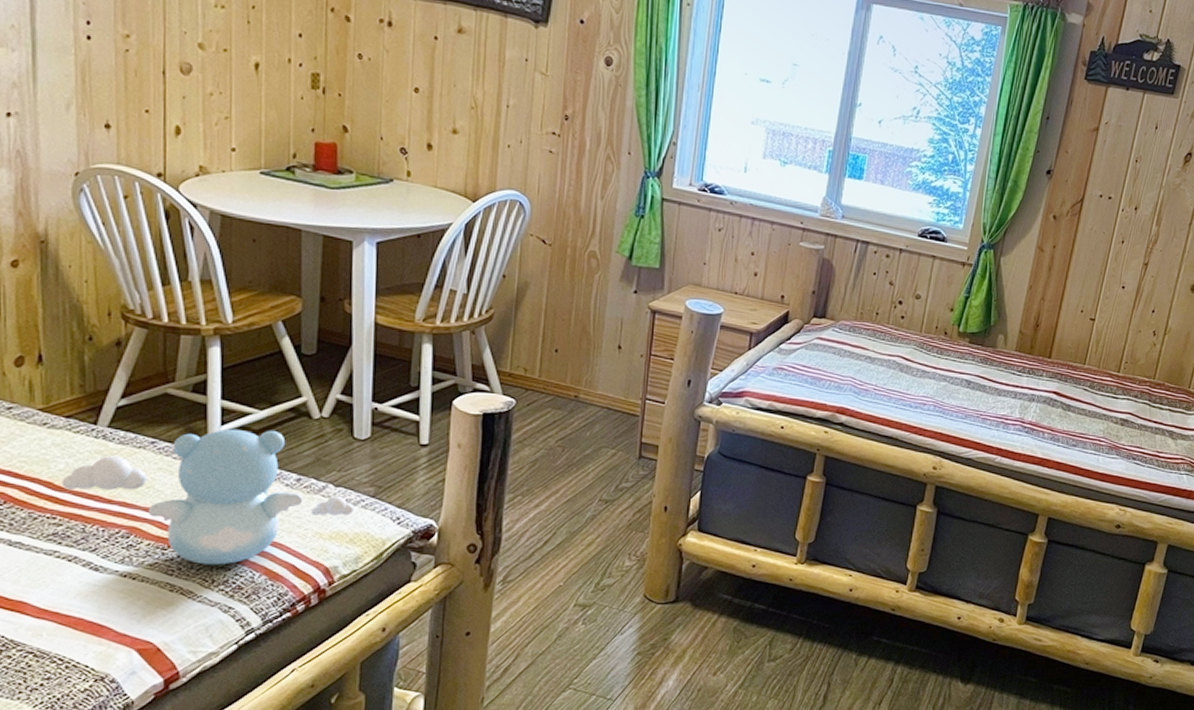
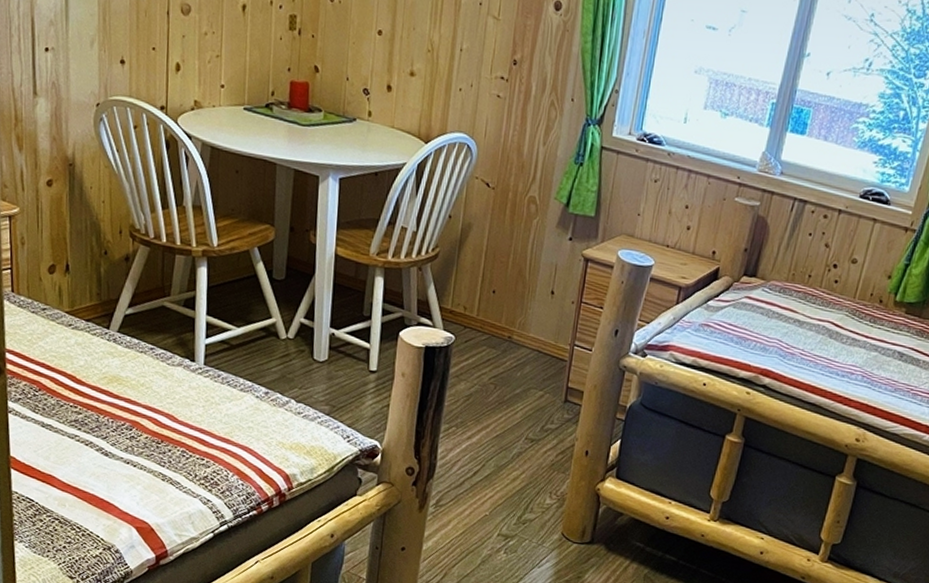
teddy bear: present [61,428,355,565] -> none [82,342,312,462]

